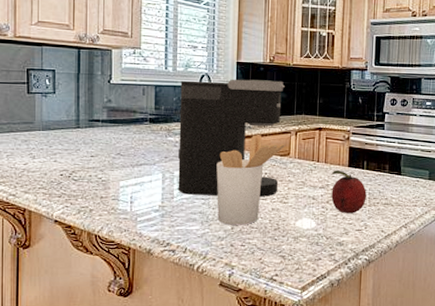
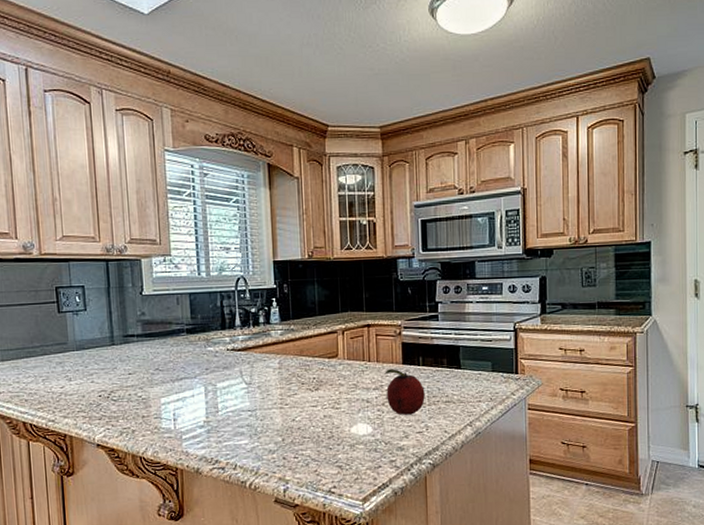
coffee maker: present [178,79,285,196] -> none [215,277,328,407]
utensil holder: present [216,134,286,225] -> none [261,336,333,437]

